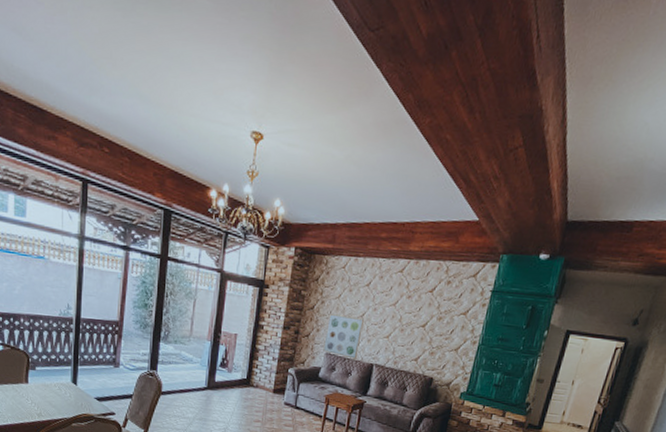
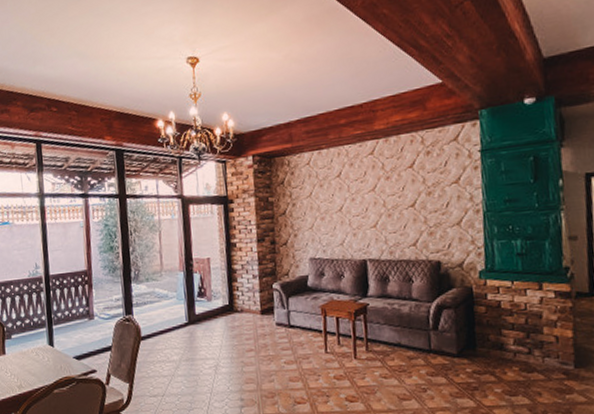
wall art: present [323,314,364,359] -> none [304,212,346,259]

